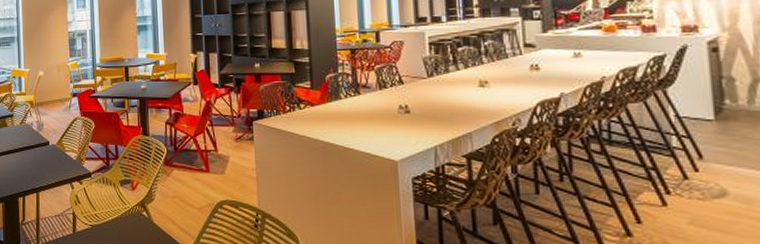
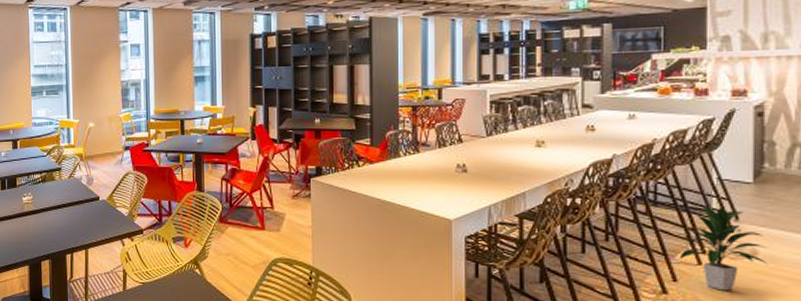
indoor plant: none [641,144,742,234] -> present [679,205,769,291]

